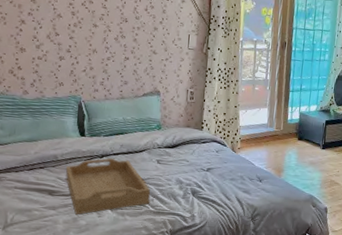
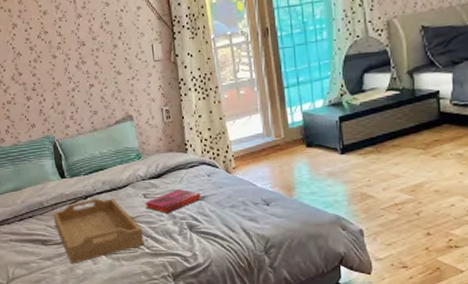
hardback book: none [157,159,208,179] -> present [145,188,202,213]

